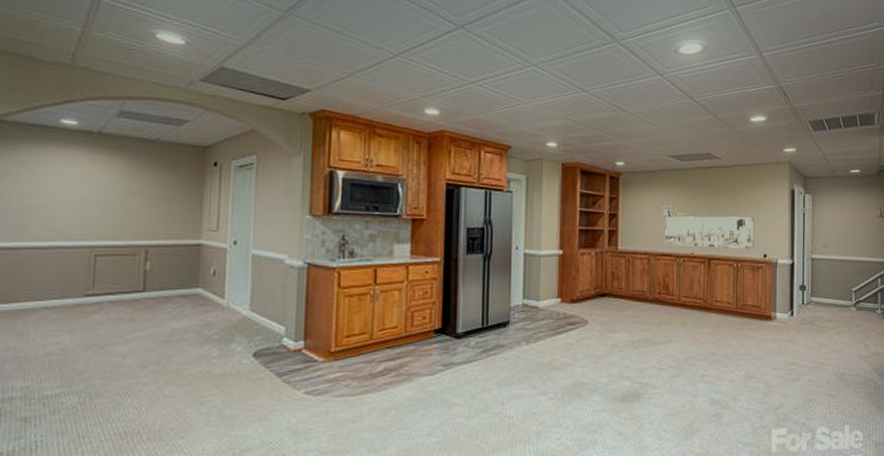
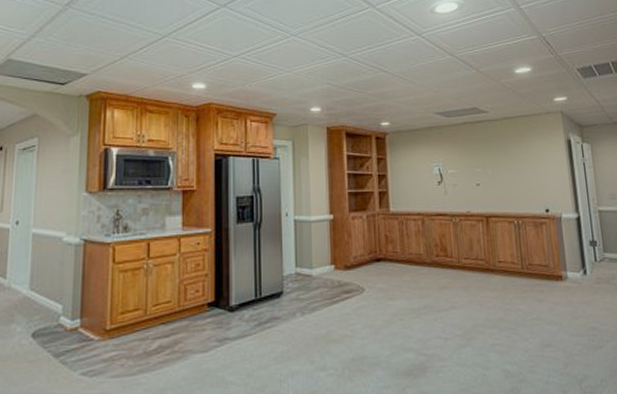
wall art: present [665,216,755,249] -> none [437,170,534,205]

